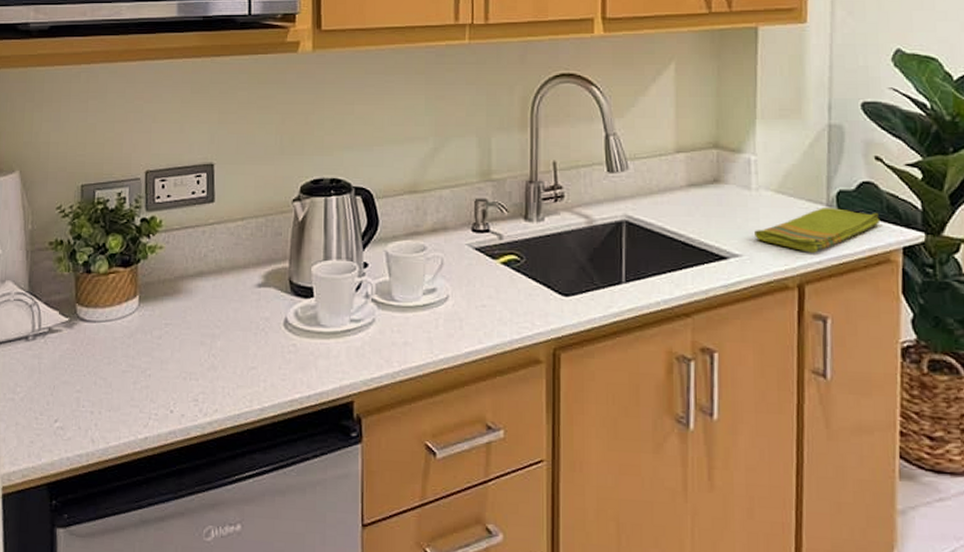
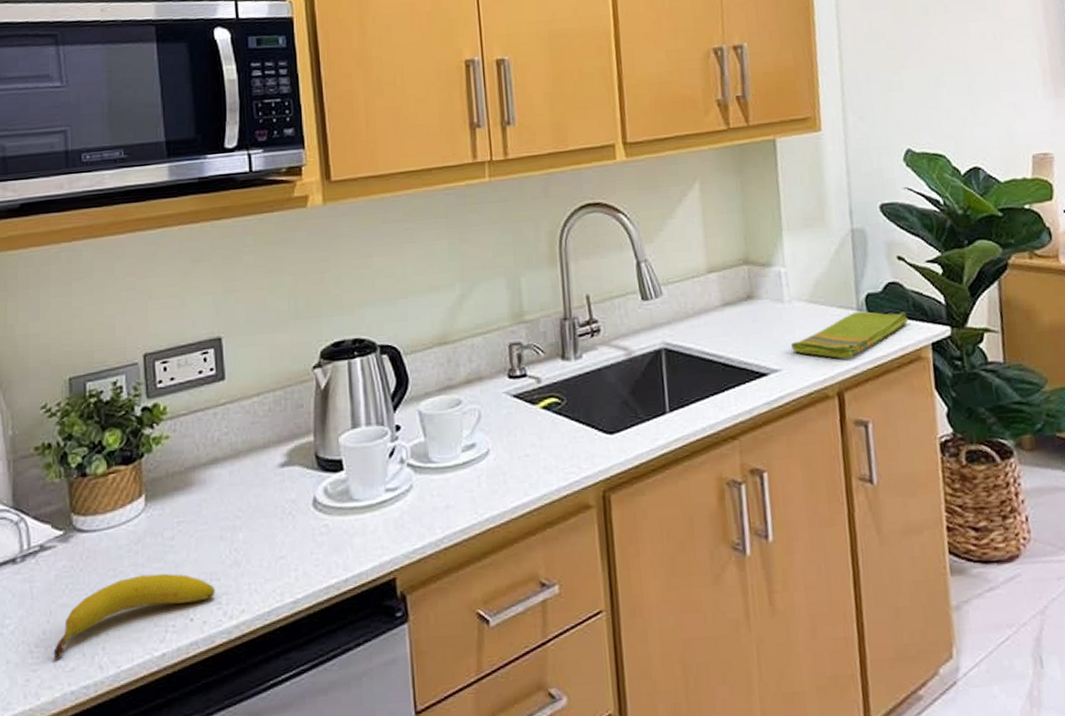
fruit: none [54,366,194,427] -> present [53,573,216,658]

